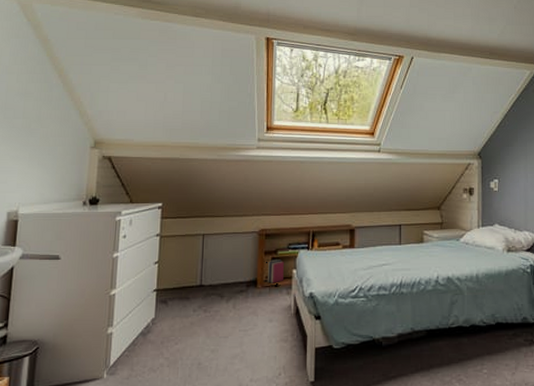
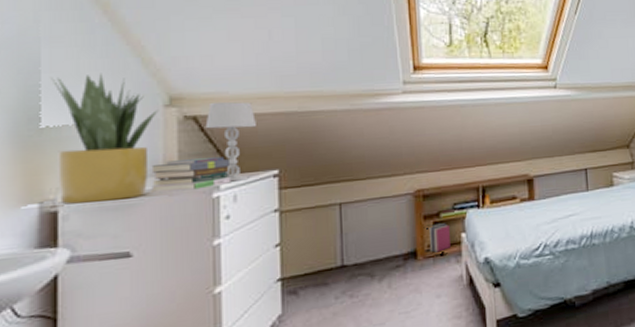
planter: none [20,120,87,216] -> present [51,73,159,205]
books: none [77,189,130,213] -> present [151,157,232,193]
table lamp: none [116,147,150,209] -> present [205,101,256,182]

